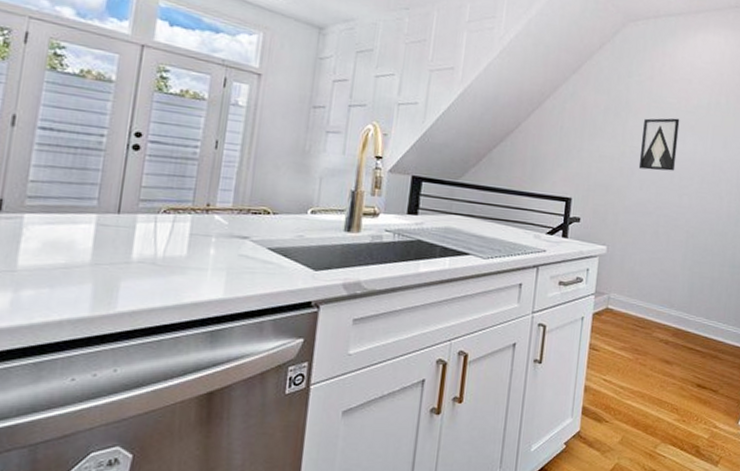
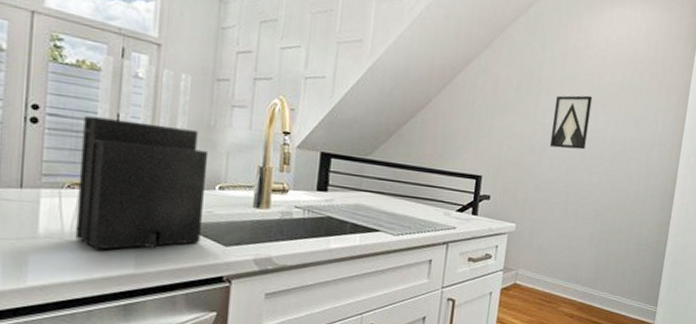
knife block: none [167,84,302,275] -> present [75,54,209,250]

